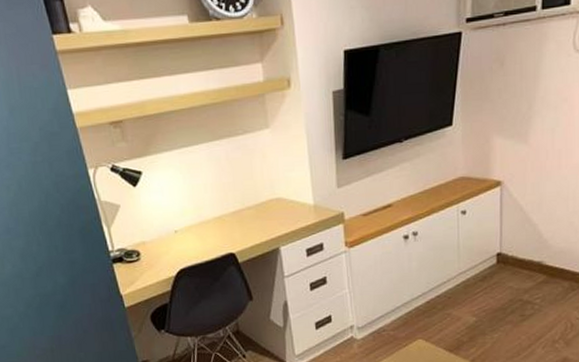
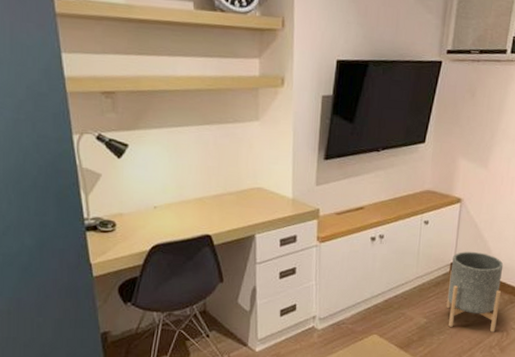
planter: none [496,238,560,325] -> present [446,252,504,332]

